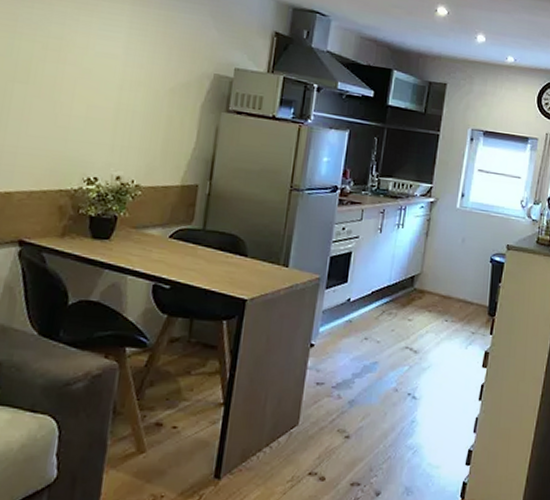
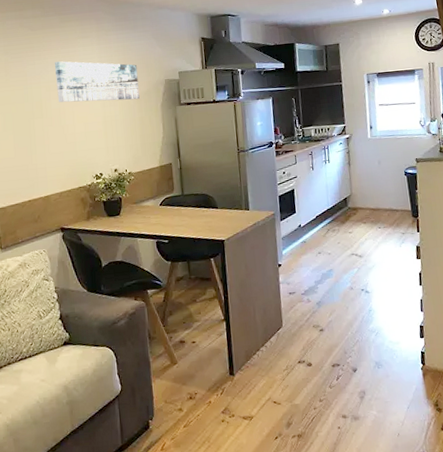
wall art: none [55,12,180,91] -> present [54,61,140,103]

